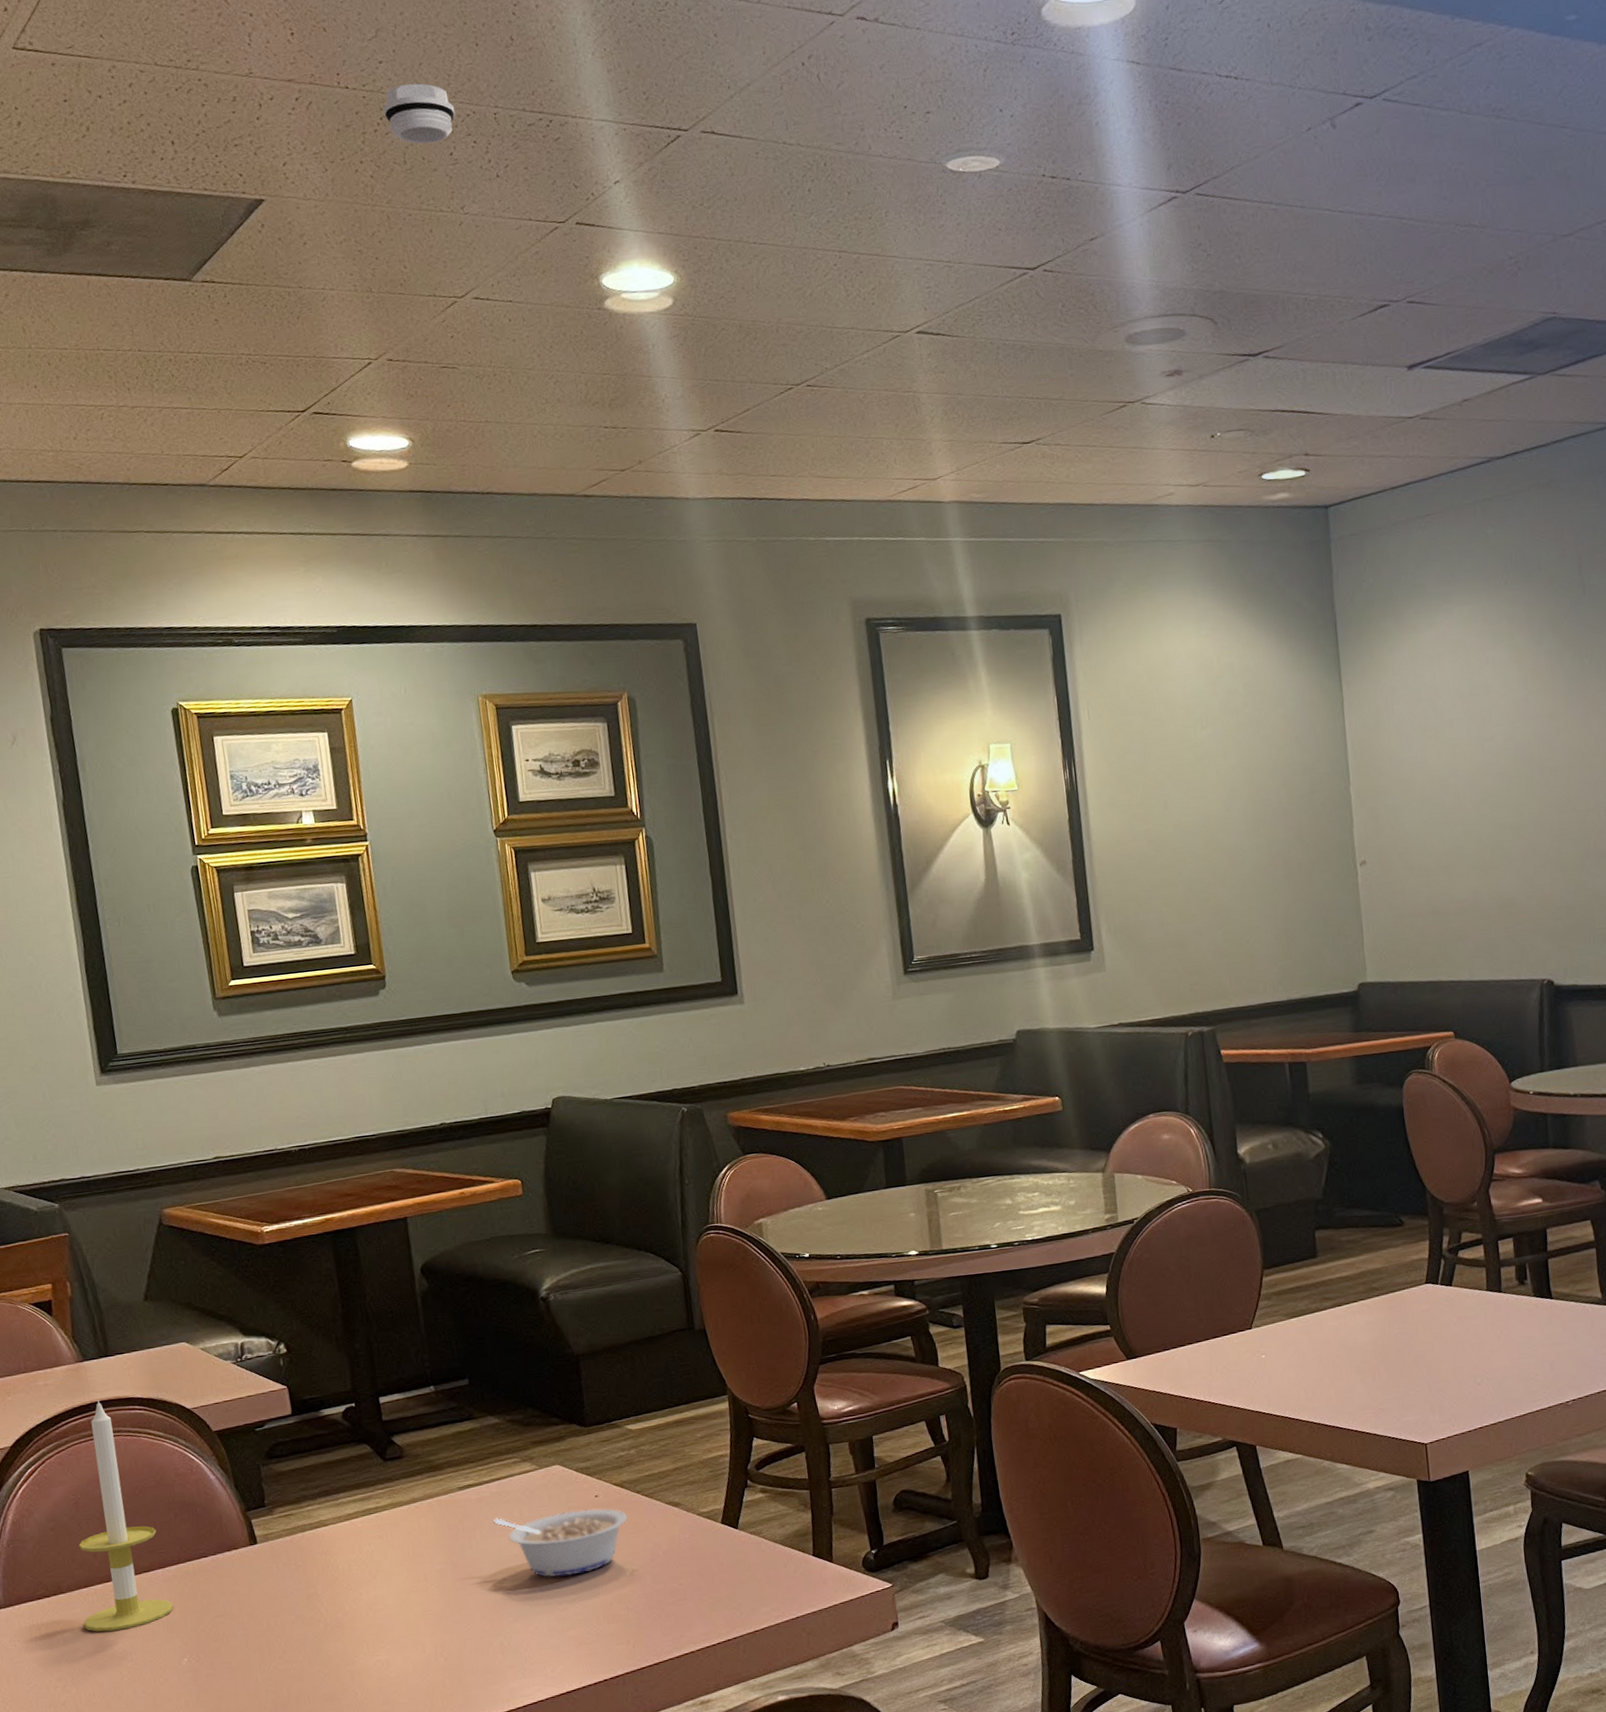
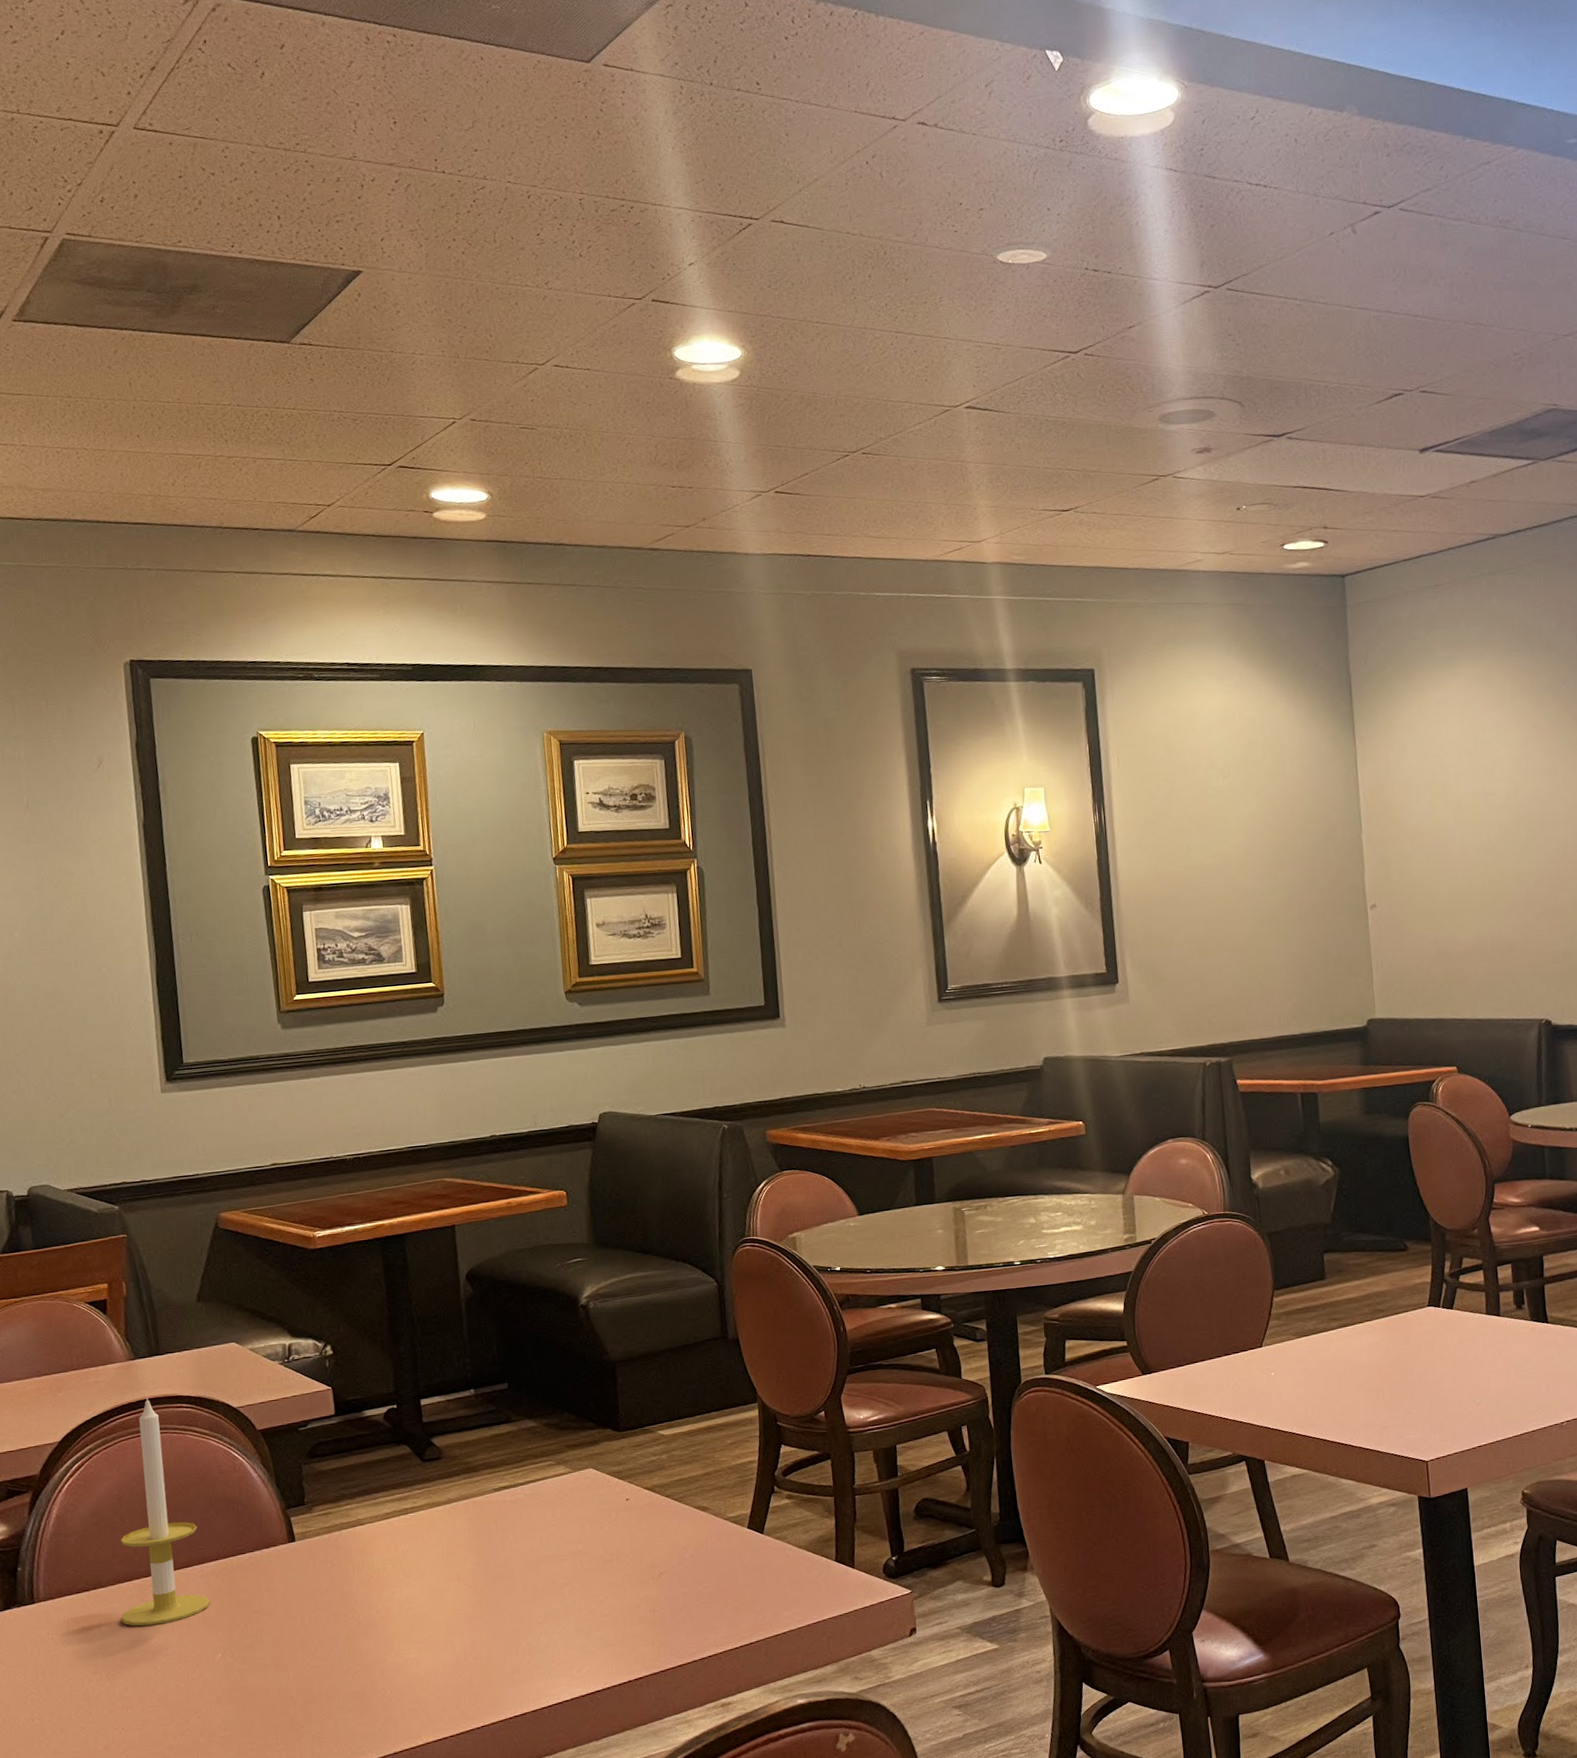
smoke detector: present [383,83,456,145] -> none [476,170,544,225]
legume: present [493,1508,627,1577] -> none [526,1511,657,1579]

